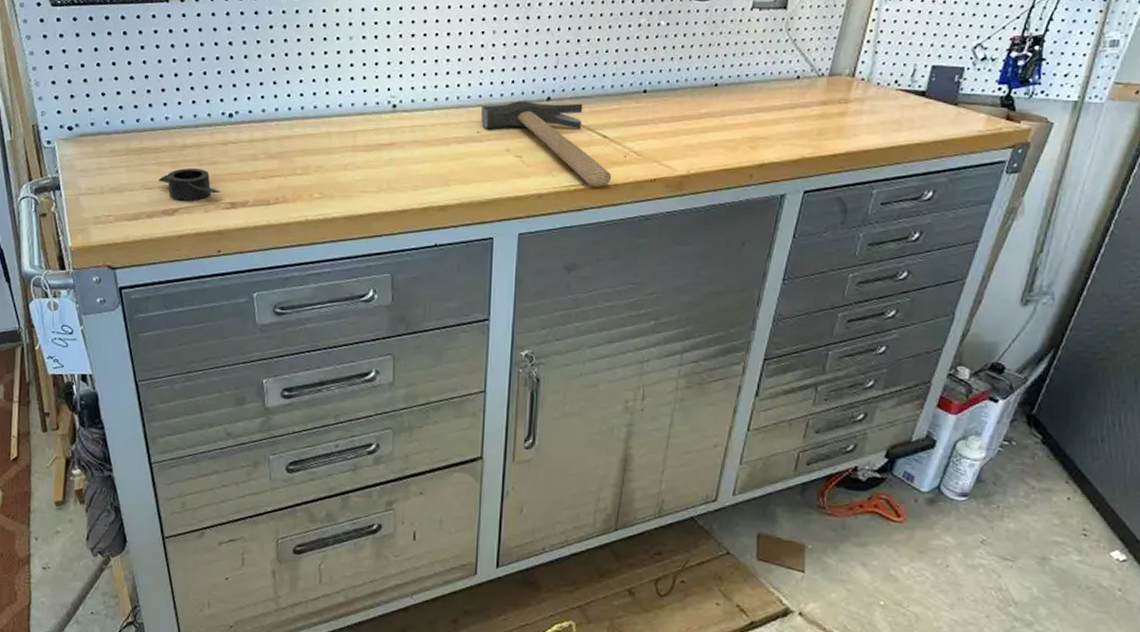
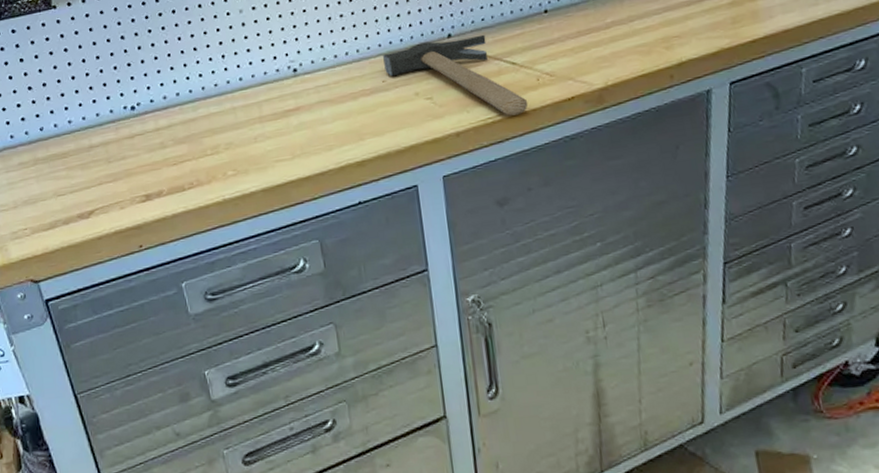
duct tape: present [158,168,221,201] -> none [69,166,134,202]

